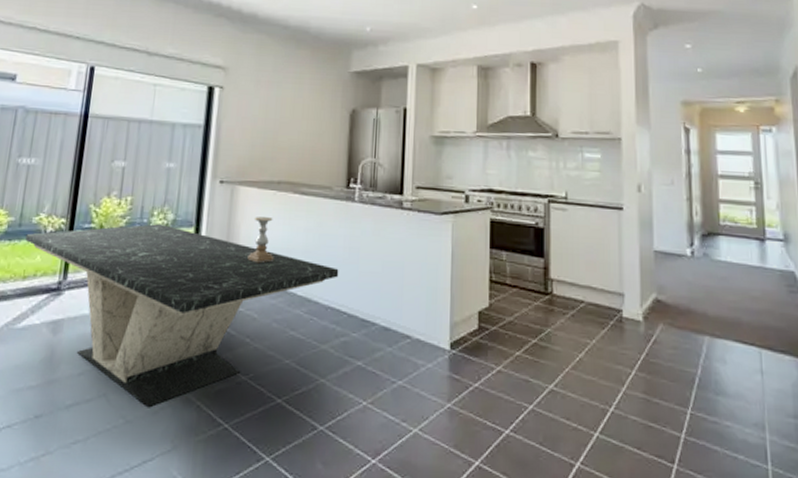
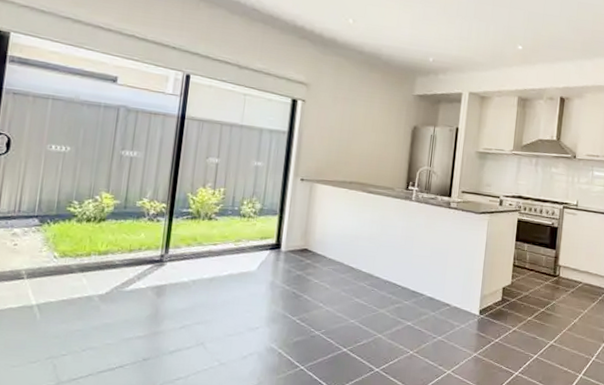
dining table: present [25,224,339,408] -> none [130,211,397,354]
candle holder: present [247,217,275,264] -> none [322,209,345,246]

